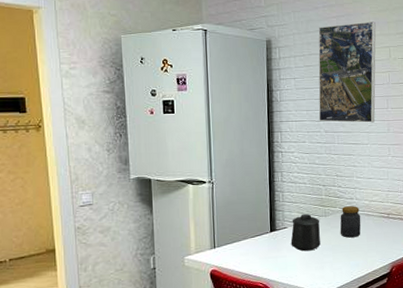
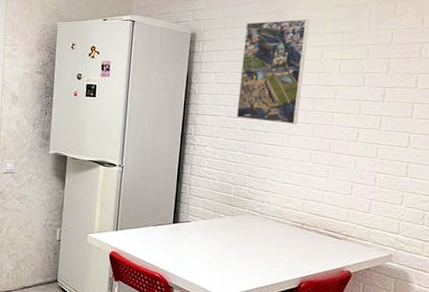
mug: present [290,213,320,252] -> none [192,210,226,250]
jar: present [340,206,361,238] -> none [246,209,271,243]

